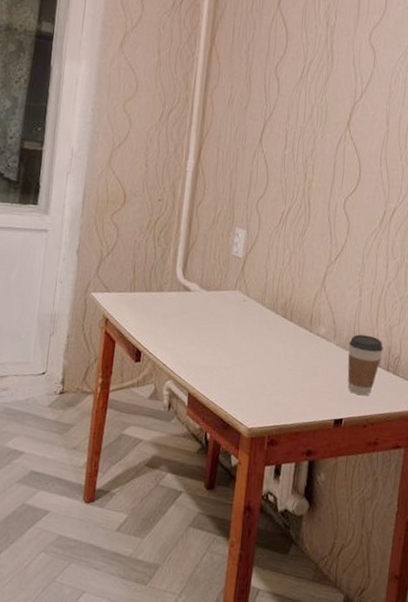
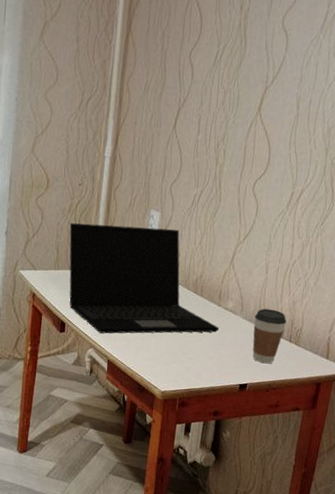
laptop: none [146,241,311,364] -> present [69,223,219,334]

